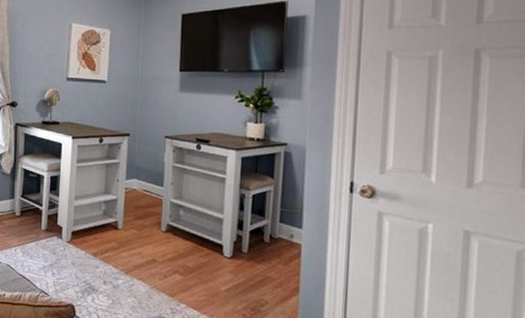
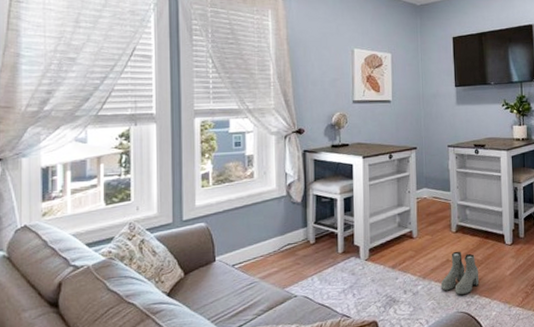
boots: none [143,252,189,301] -> present [440,251,480,296]

